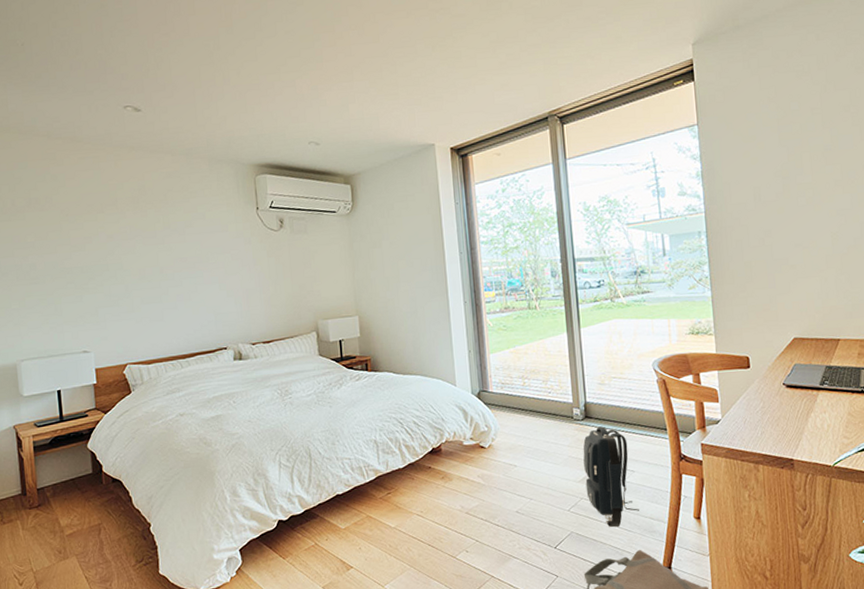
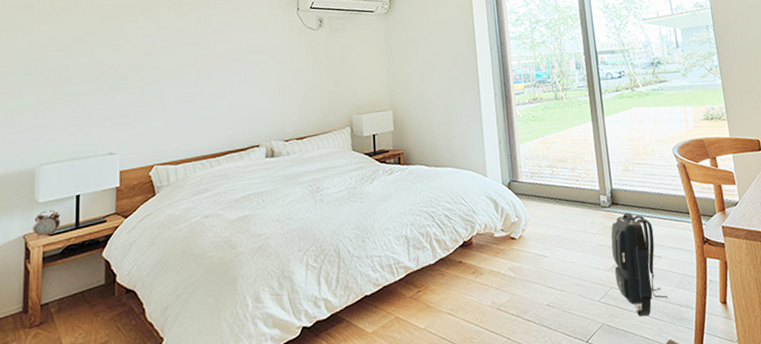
alarm clock: none [21,403,46,429] -> present [33,209,61,239]

